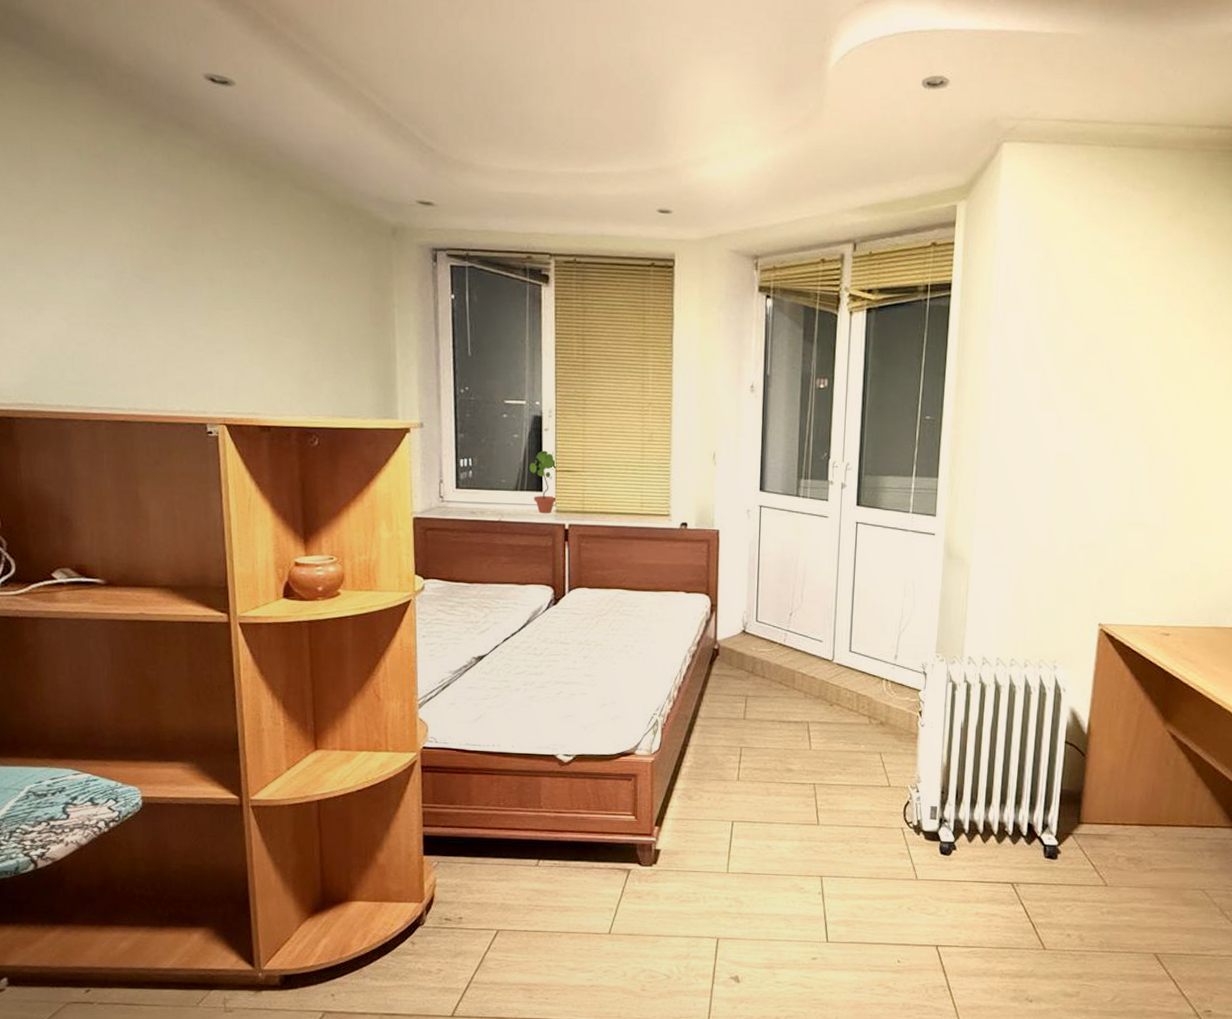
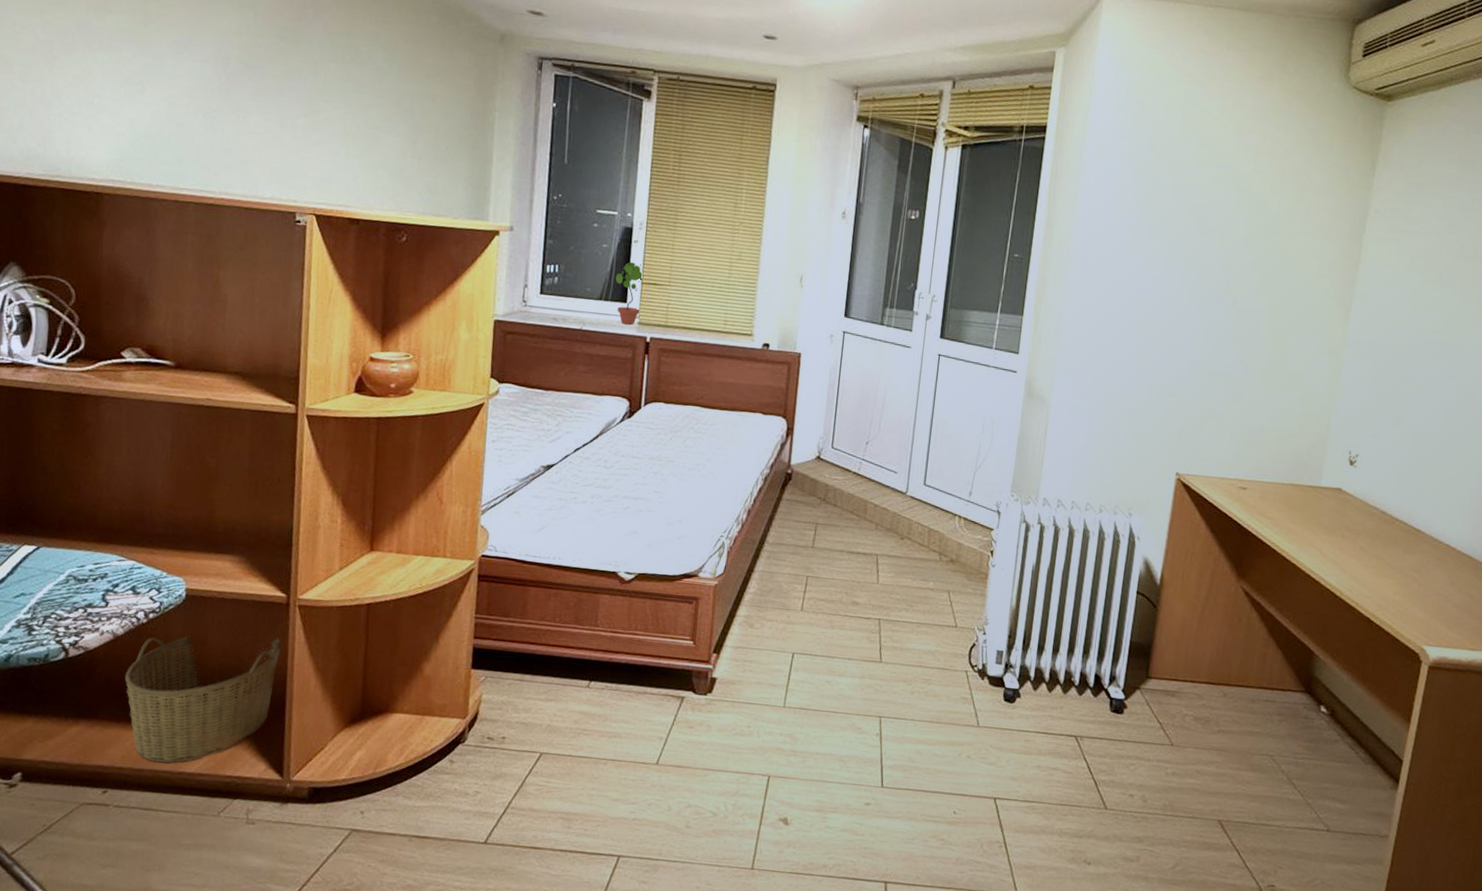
basket: none [93,838,239,961] -> present [124,635,281,763]

